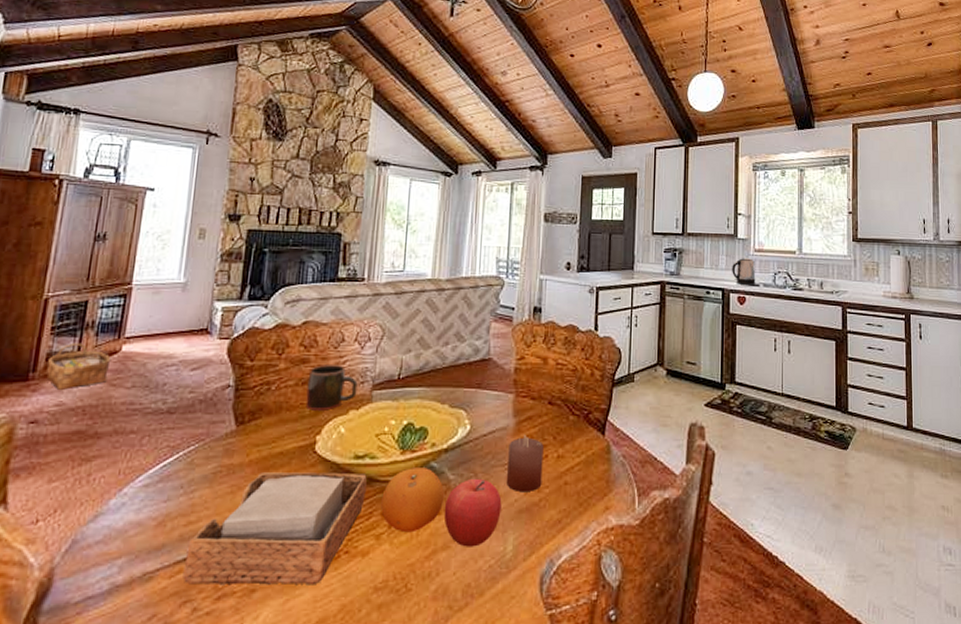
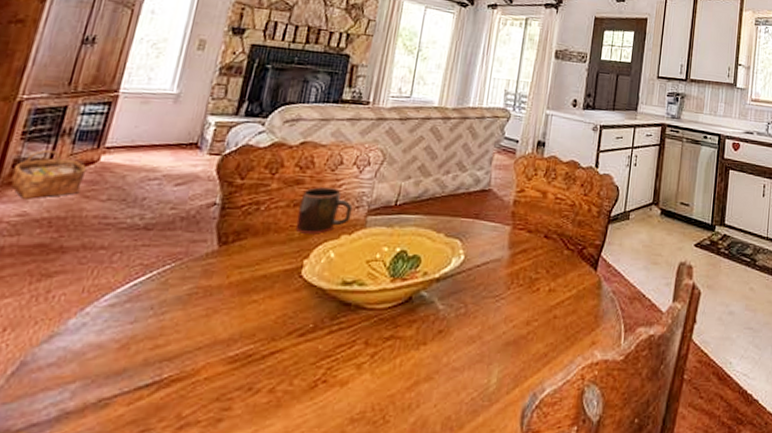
napkin holder: present [182,472,367,586] -> none [142,296,353,416]
fruit: present [381,468,445,533] -> none [365,296,432,363]
fruit: present [443,478,502,547] -> none [429,309,490,379]
candle: present [507,434,544,493] -> none [496,266,536,325]
kettle: present [732,258,756,286] -> none [729,106,751,133]

